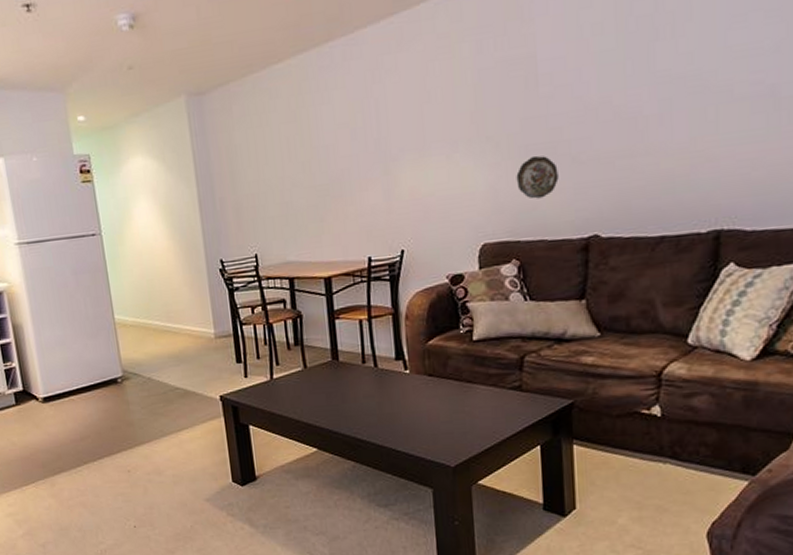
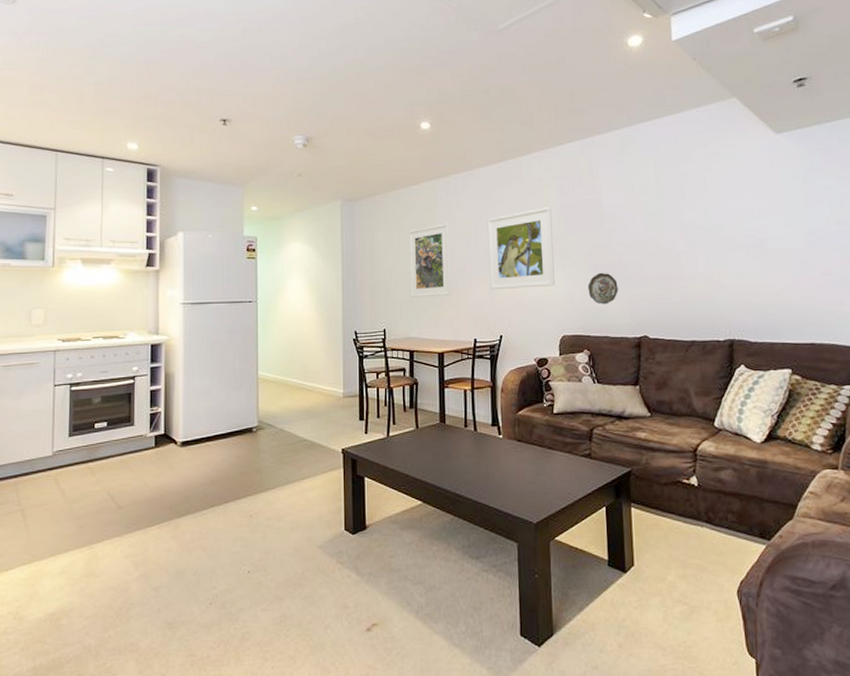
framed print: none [275,110,336,213] -> present [409,223,451,298]
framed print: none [377,71,471,194] -> present [487,206,555,290]

